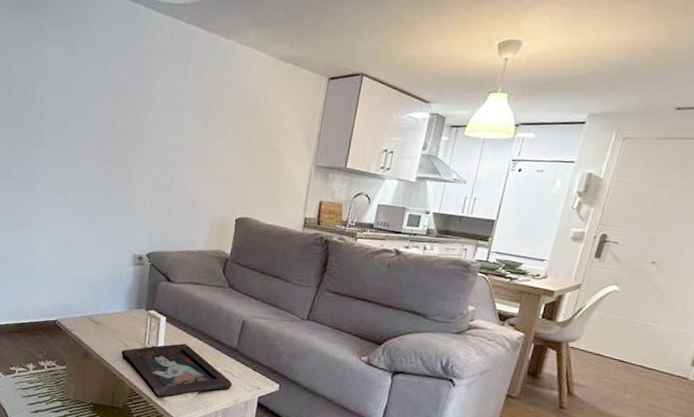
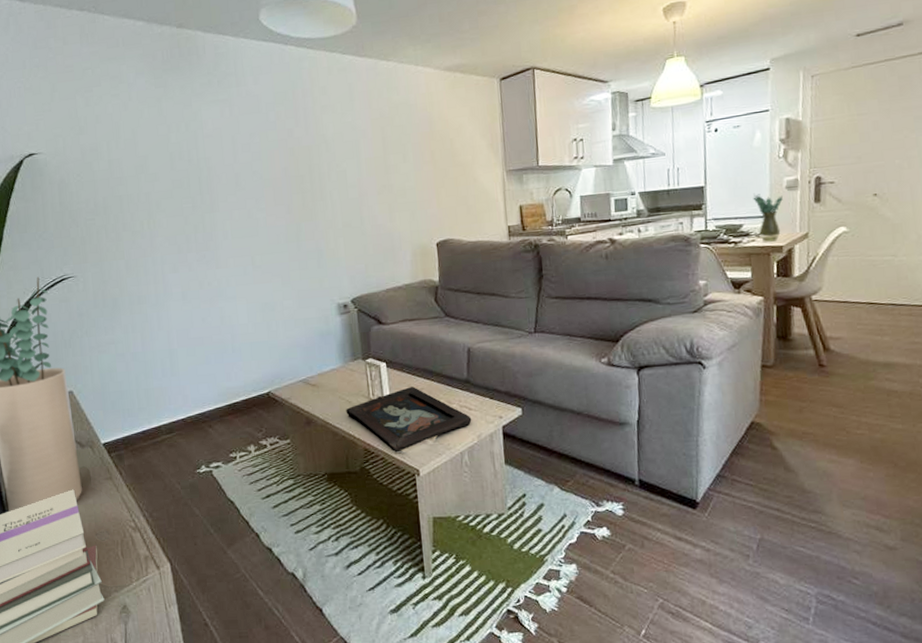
vase: none [535,236,566,285] -> present [753,193,783,242]

